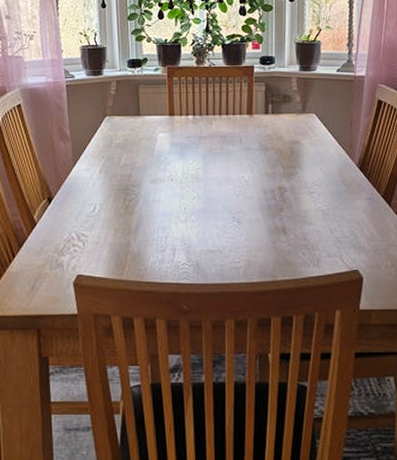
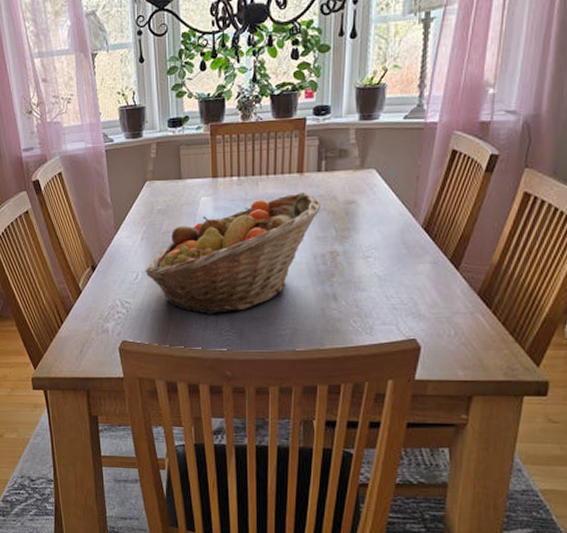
fruit basket: none [102,132,270,248] -> present [145,192,322,315]

